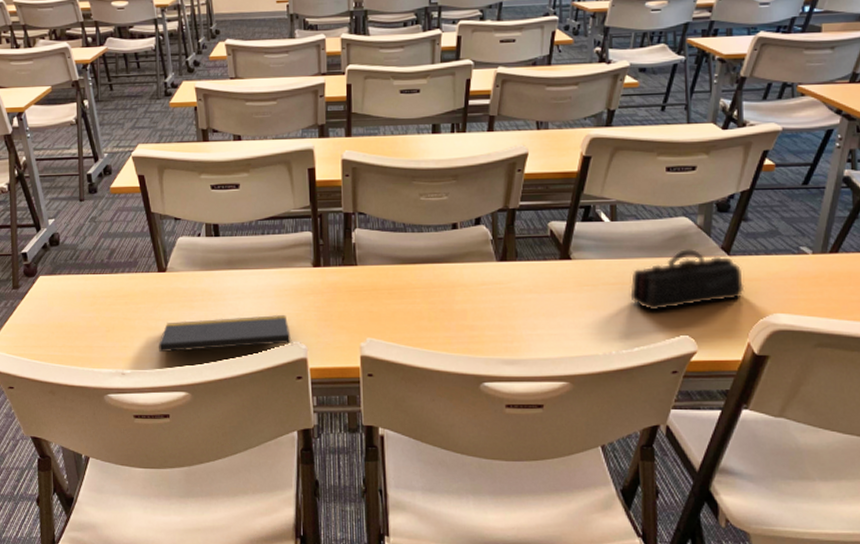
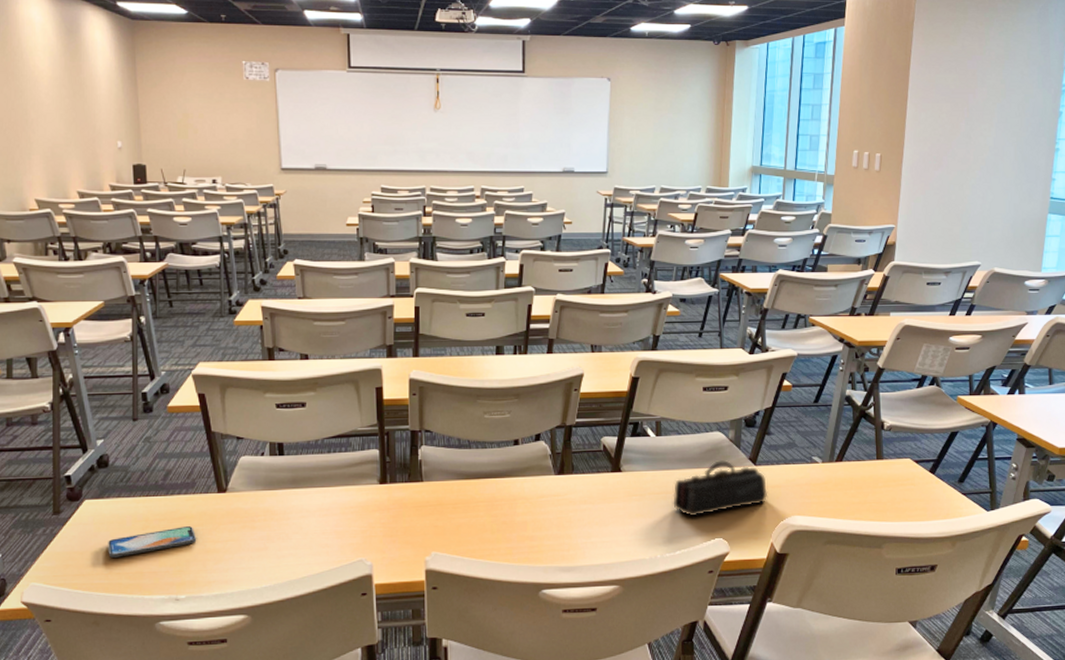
smartphone: none [61,304,140,331] -> present [108,526,197,558]
notepad: present [159,315,294,353] -> none [217,532,359,576]

